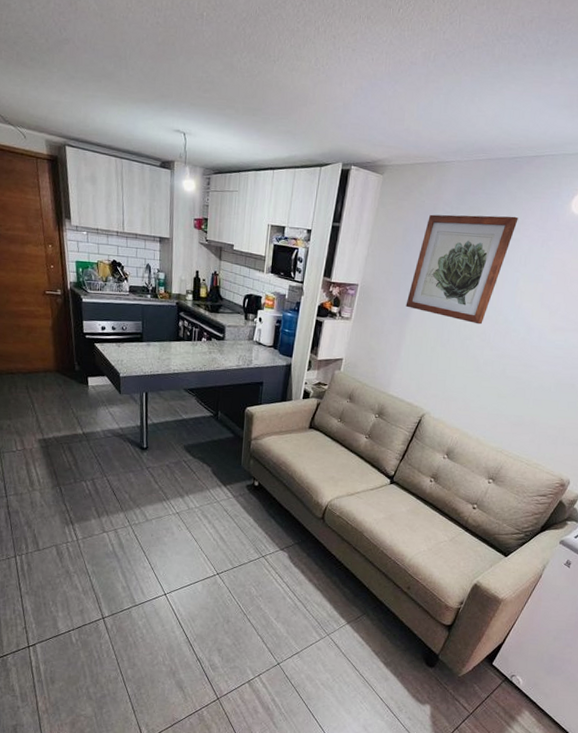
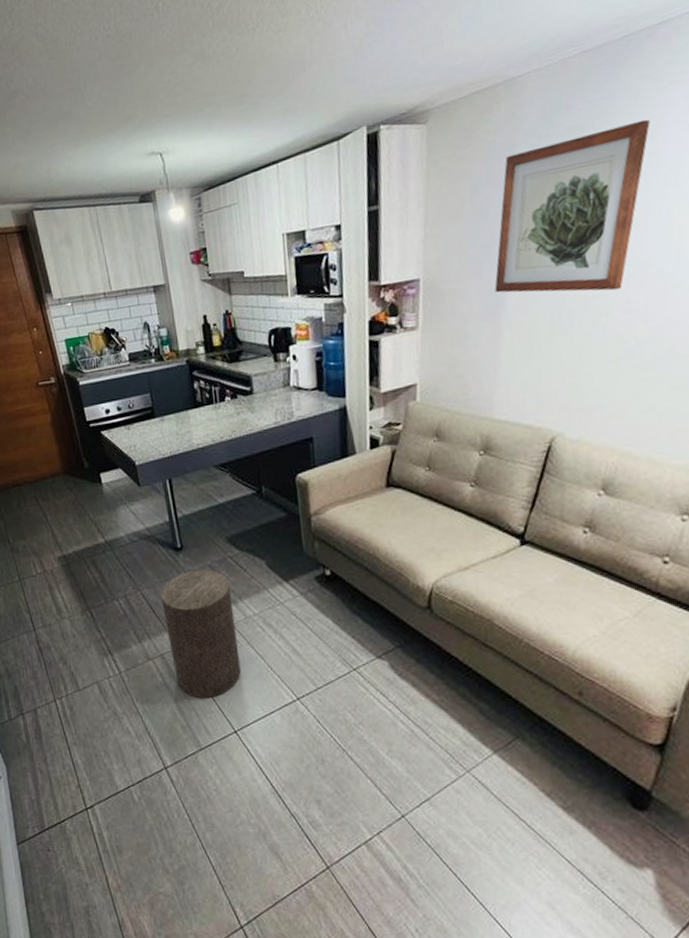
stool: none [122,466,181,567] -> present [160,569,241,699]

